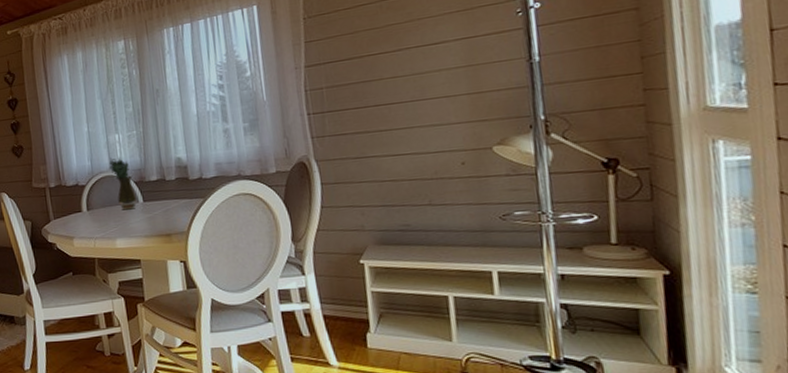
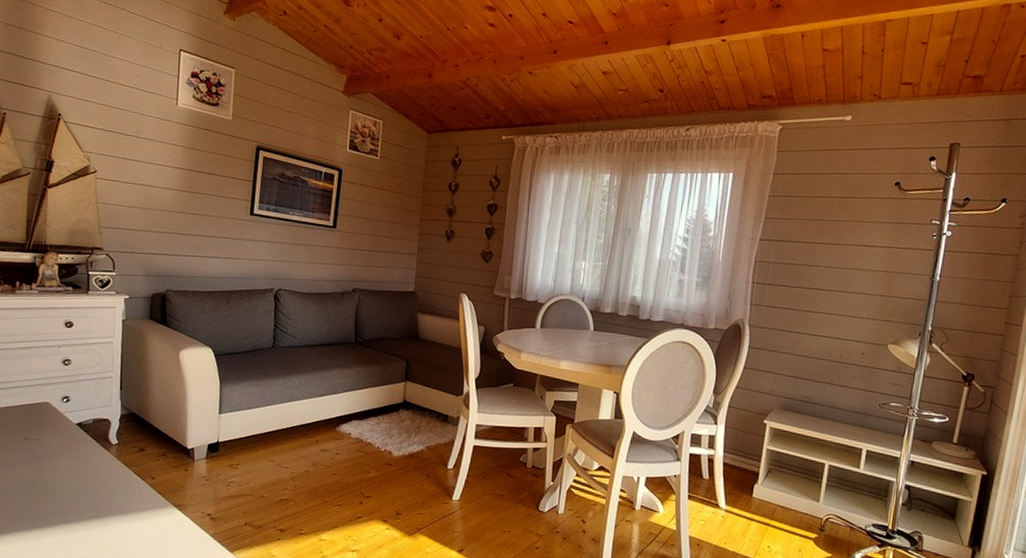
vase: present [109,158,138,210] -> none [570,283,589,336]

